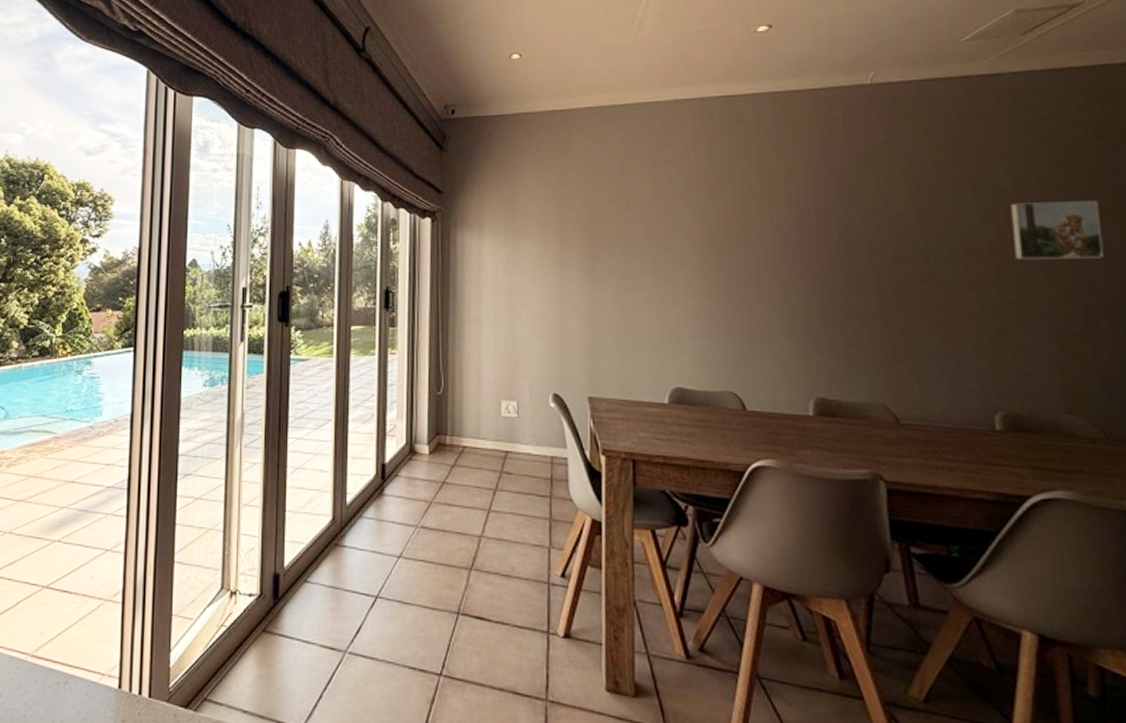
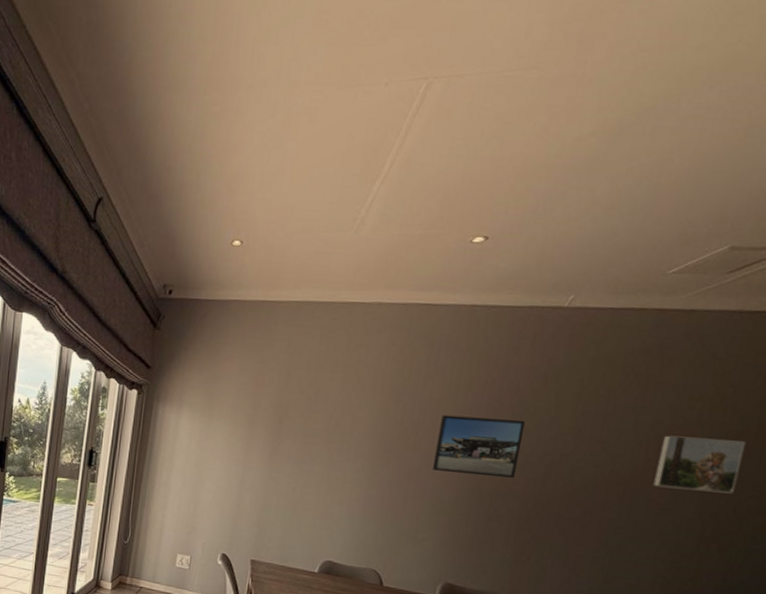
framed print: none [768,204,864,270] -> present [433,415,526,479]

